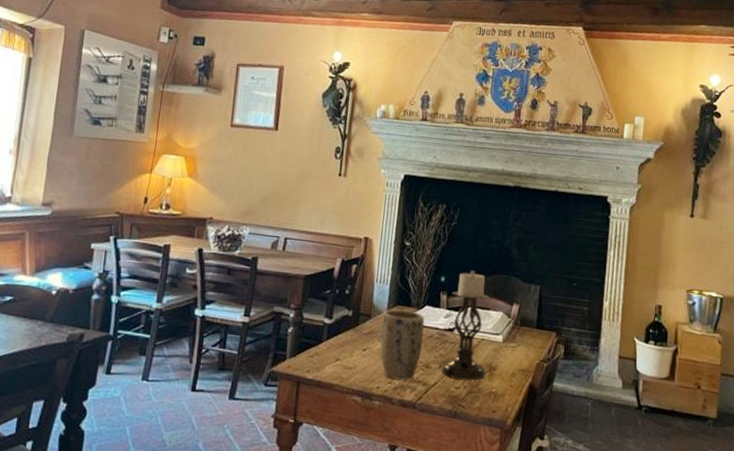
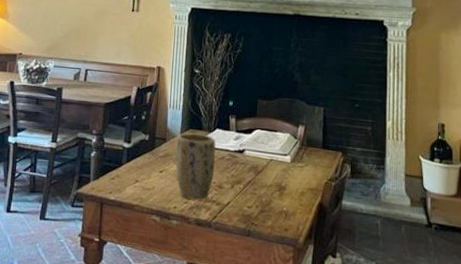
candle holder: present [441,270,490,381] -> none [233,94,276,200]

